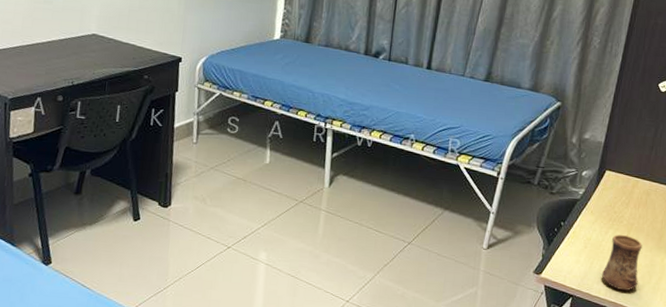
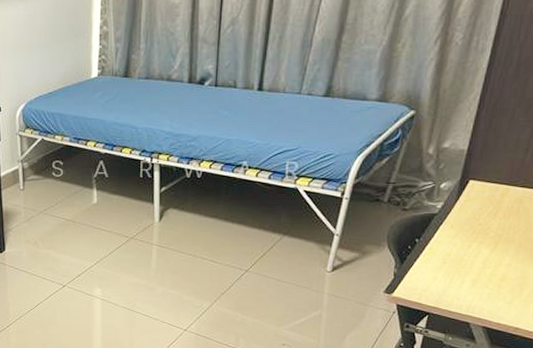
cup: present [601,234,642,291] -> none [463,248,513,306]

